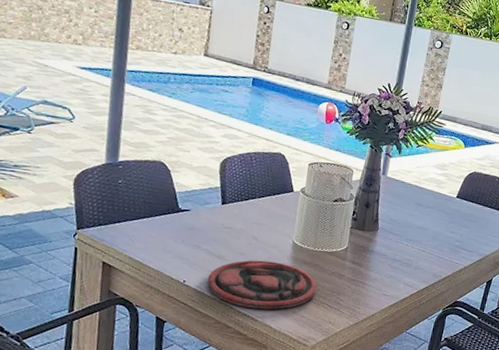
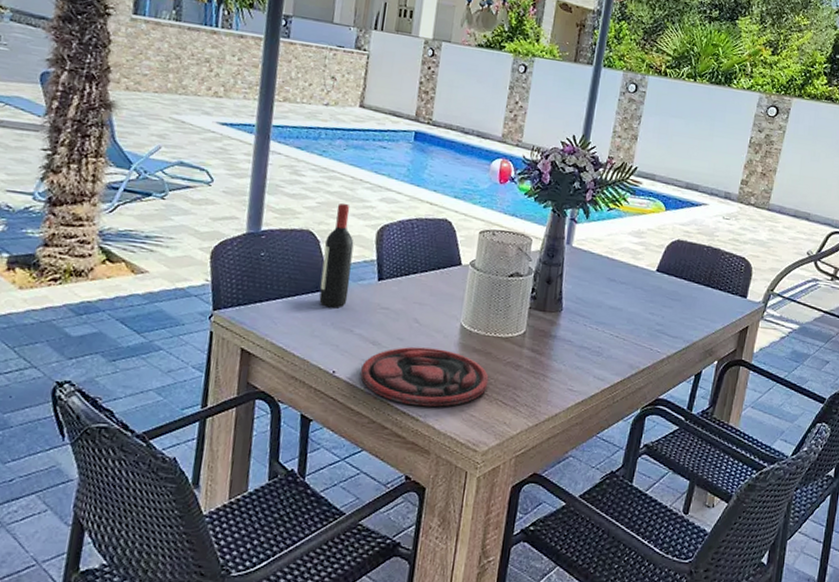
wine bottle: none [170,139,201,228] -> present [319,204,354,308]

